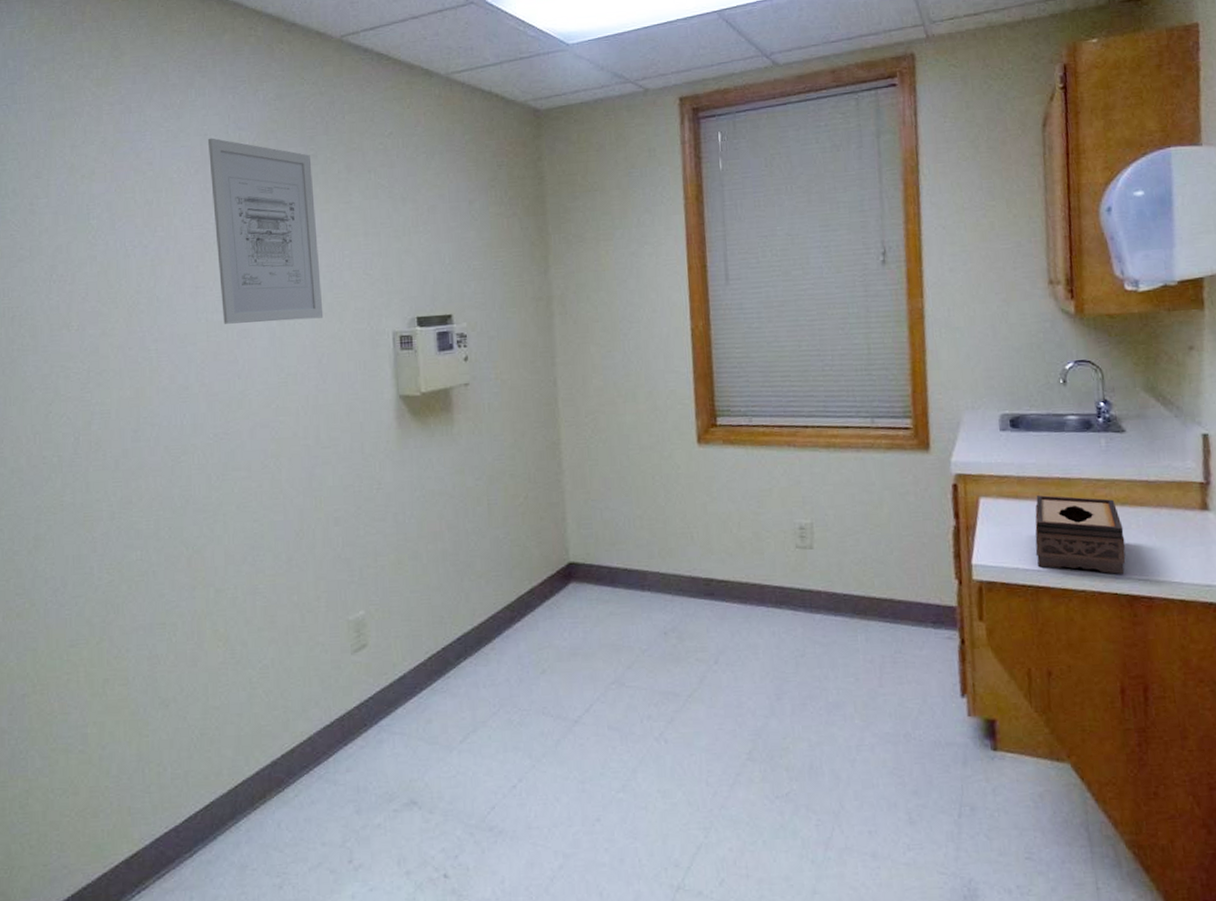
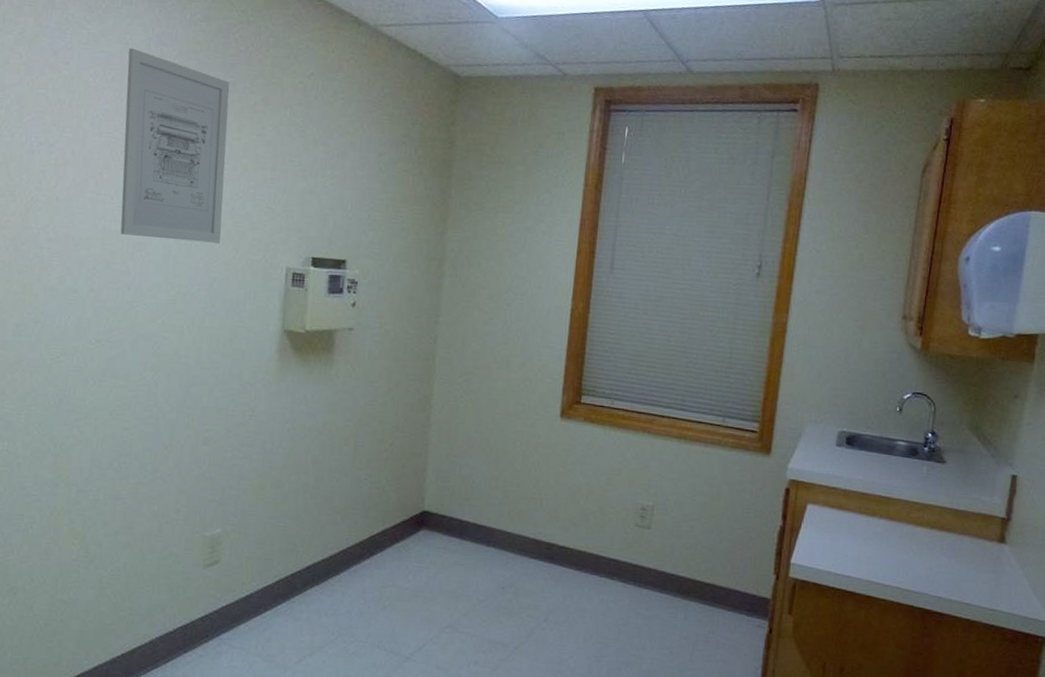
tissue box: present [1035,495,1126,574] -> none [848,509,929,589]

